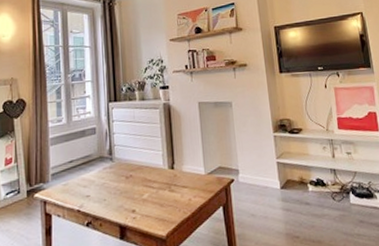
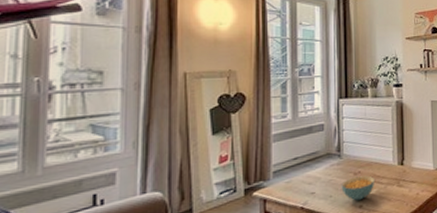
cereal bowl: none [114,179,147,205] -> present [341,175,376,201]

